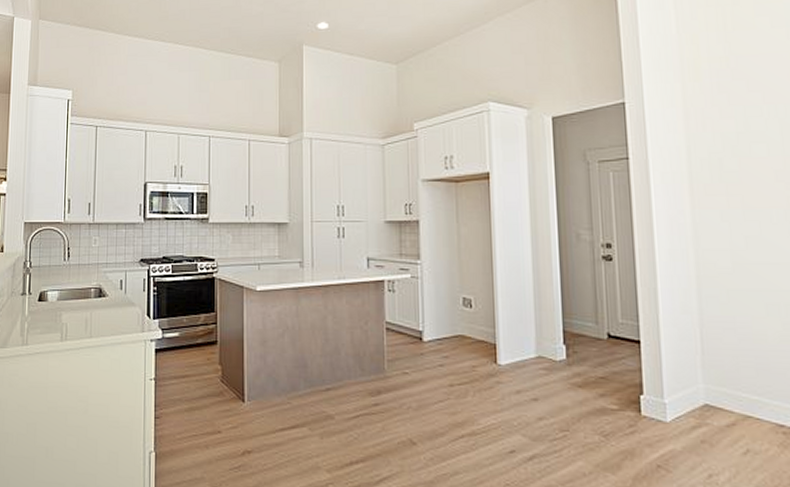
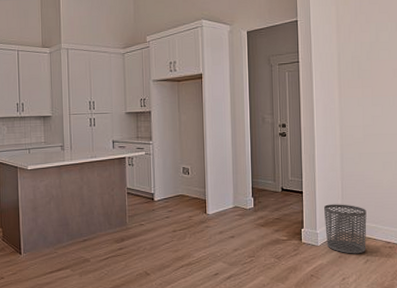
waste bin: none [674,361,745,440] -> present [324,204,367,254]

